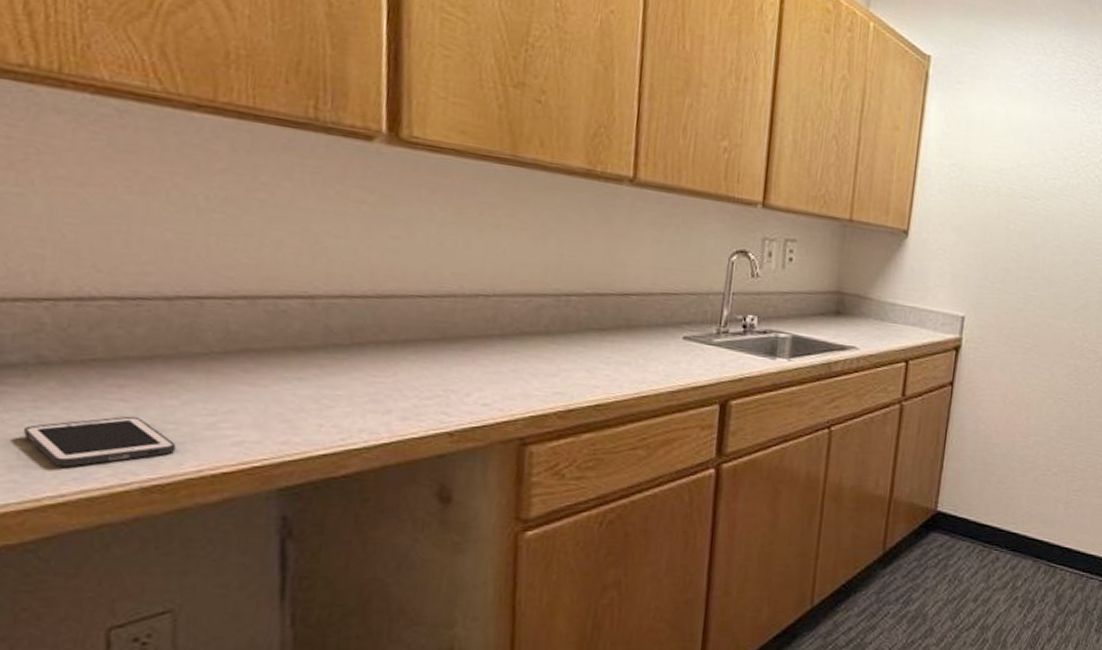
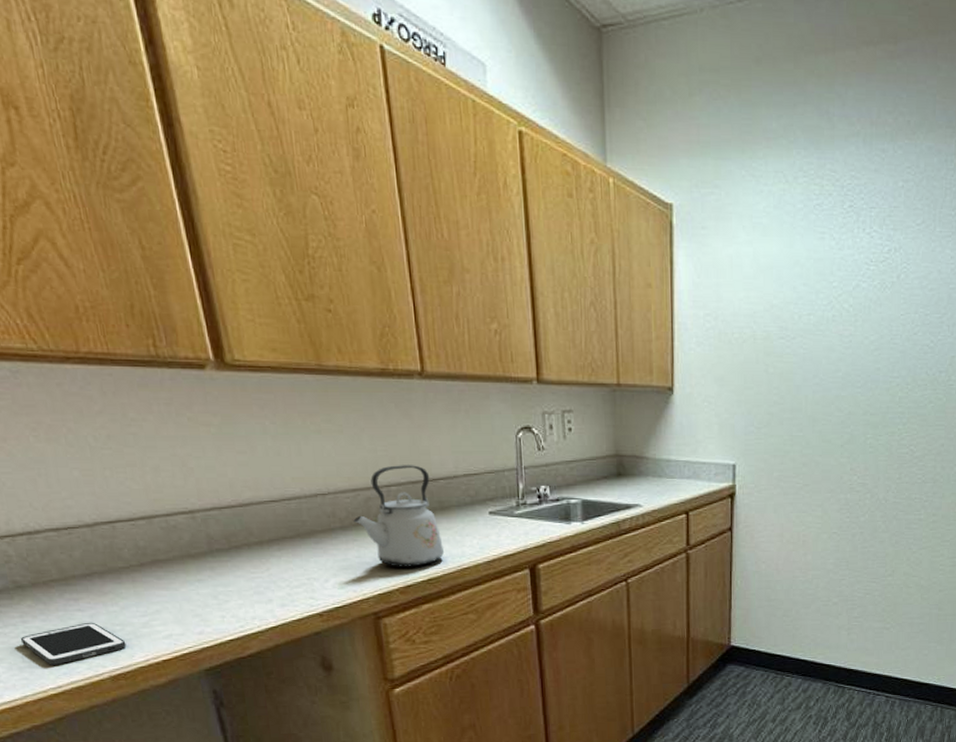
kettle: none [517,273,622,389] -> present [353,465,444,567]

